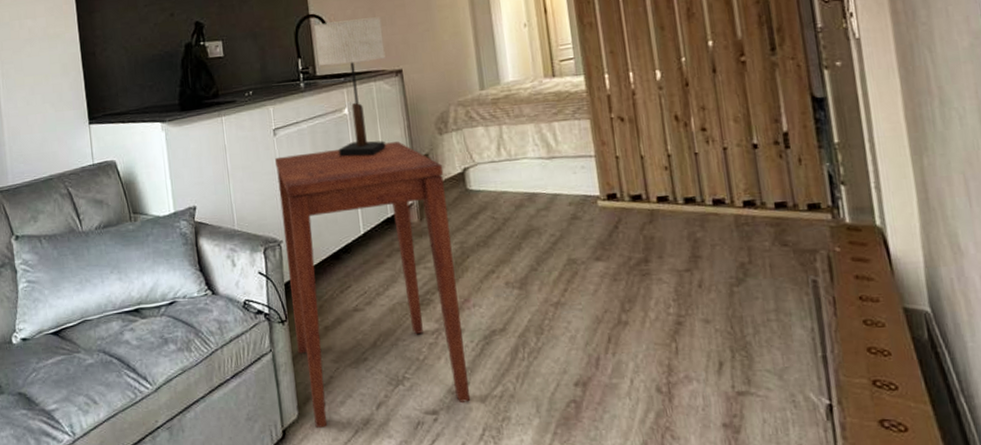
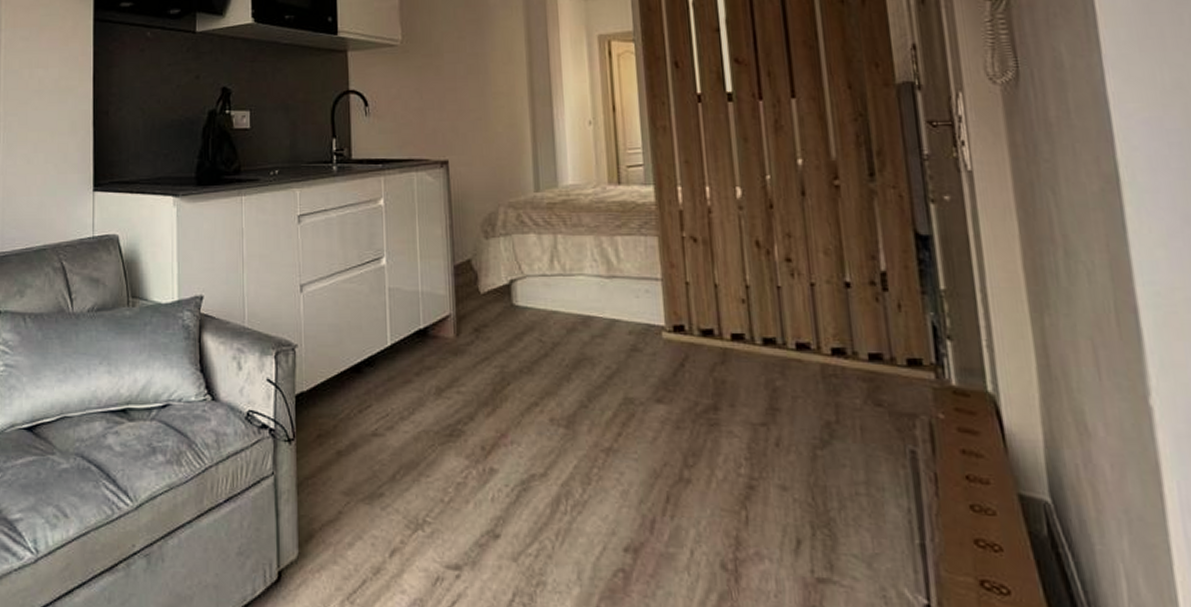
side table: present [275,141,471,428] -> none [297,242,501,573]
table lamp: present [314,17,386,157] -> none [354,99,431,256]

